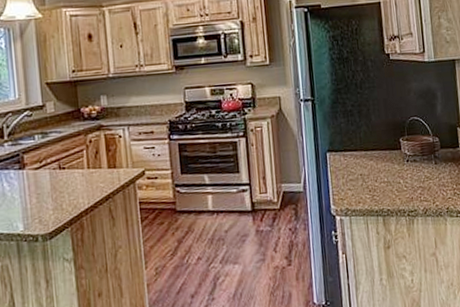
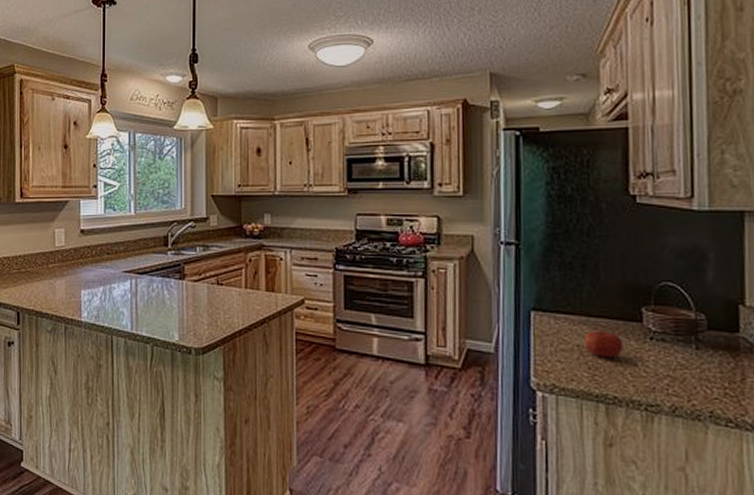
fruit: none [364,159,391,181] -> present [584,329,623,358]

